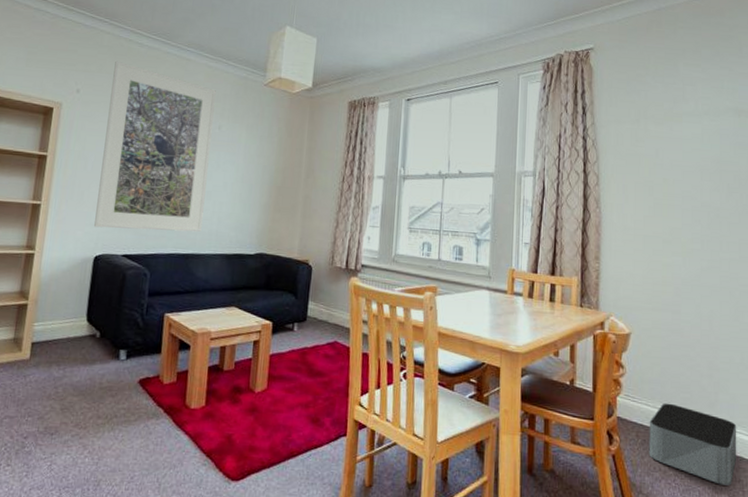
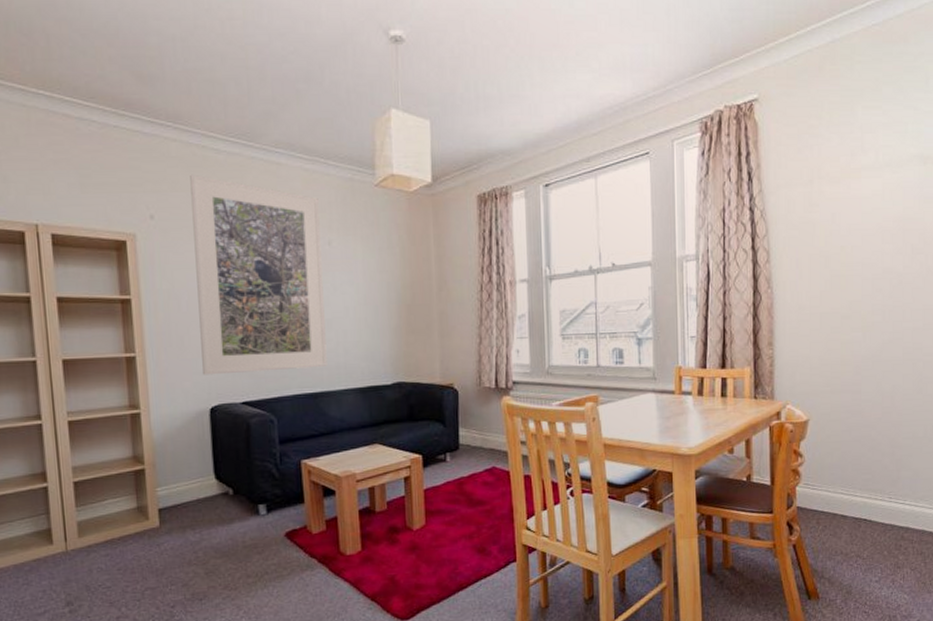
storage bin: present [648,403,737,486] -> none [830,486,919,560]

